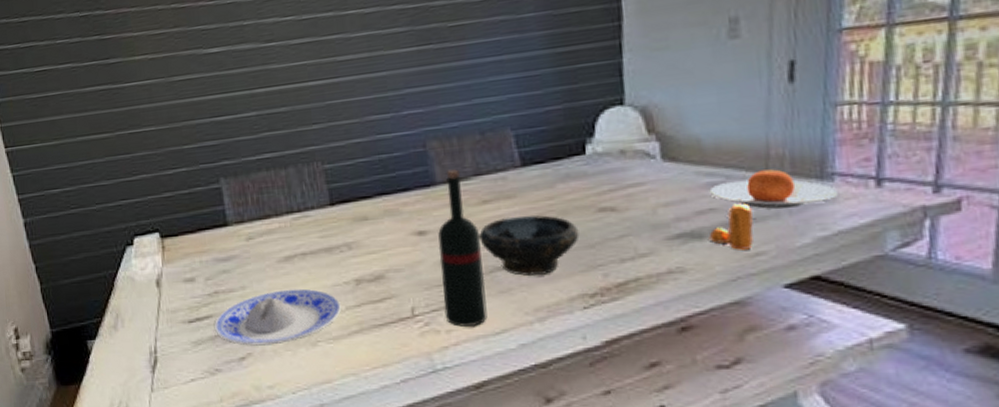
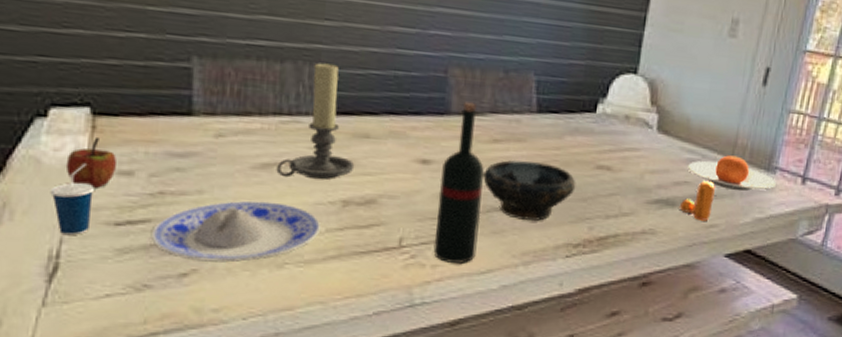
cup: none [143,277,172,335] -> present [50,164,94,236]
apple: none [150,254,183,295] -> present [65,136,116,188]
candle holder: none [297,160,360,266] -> present [276,62,355,180]

